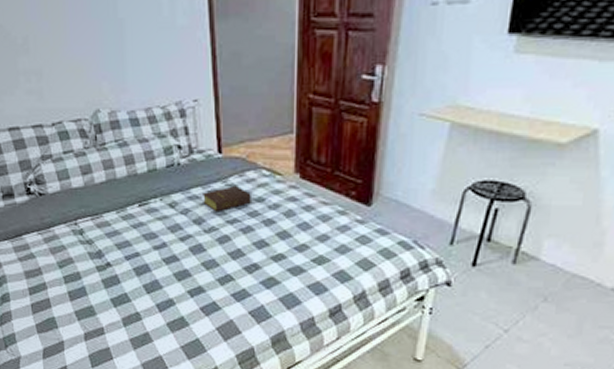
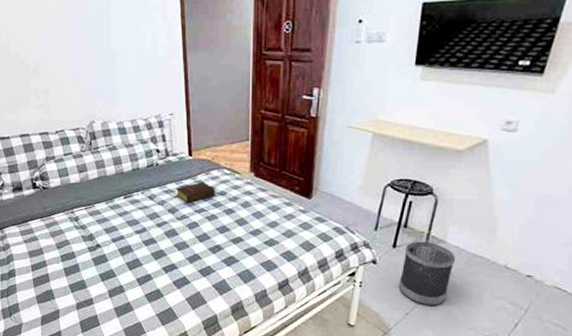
wastebasket: none [477,258,551,338] -> present [398,241,456,307]

